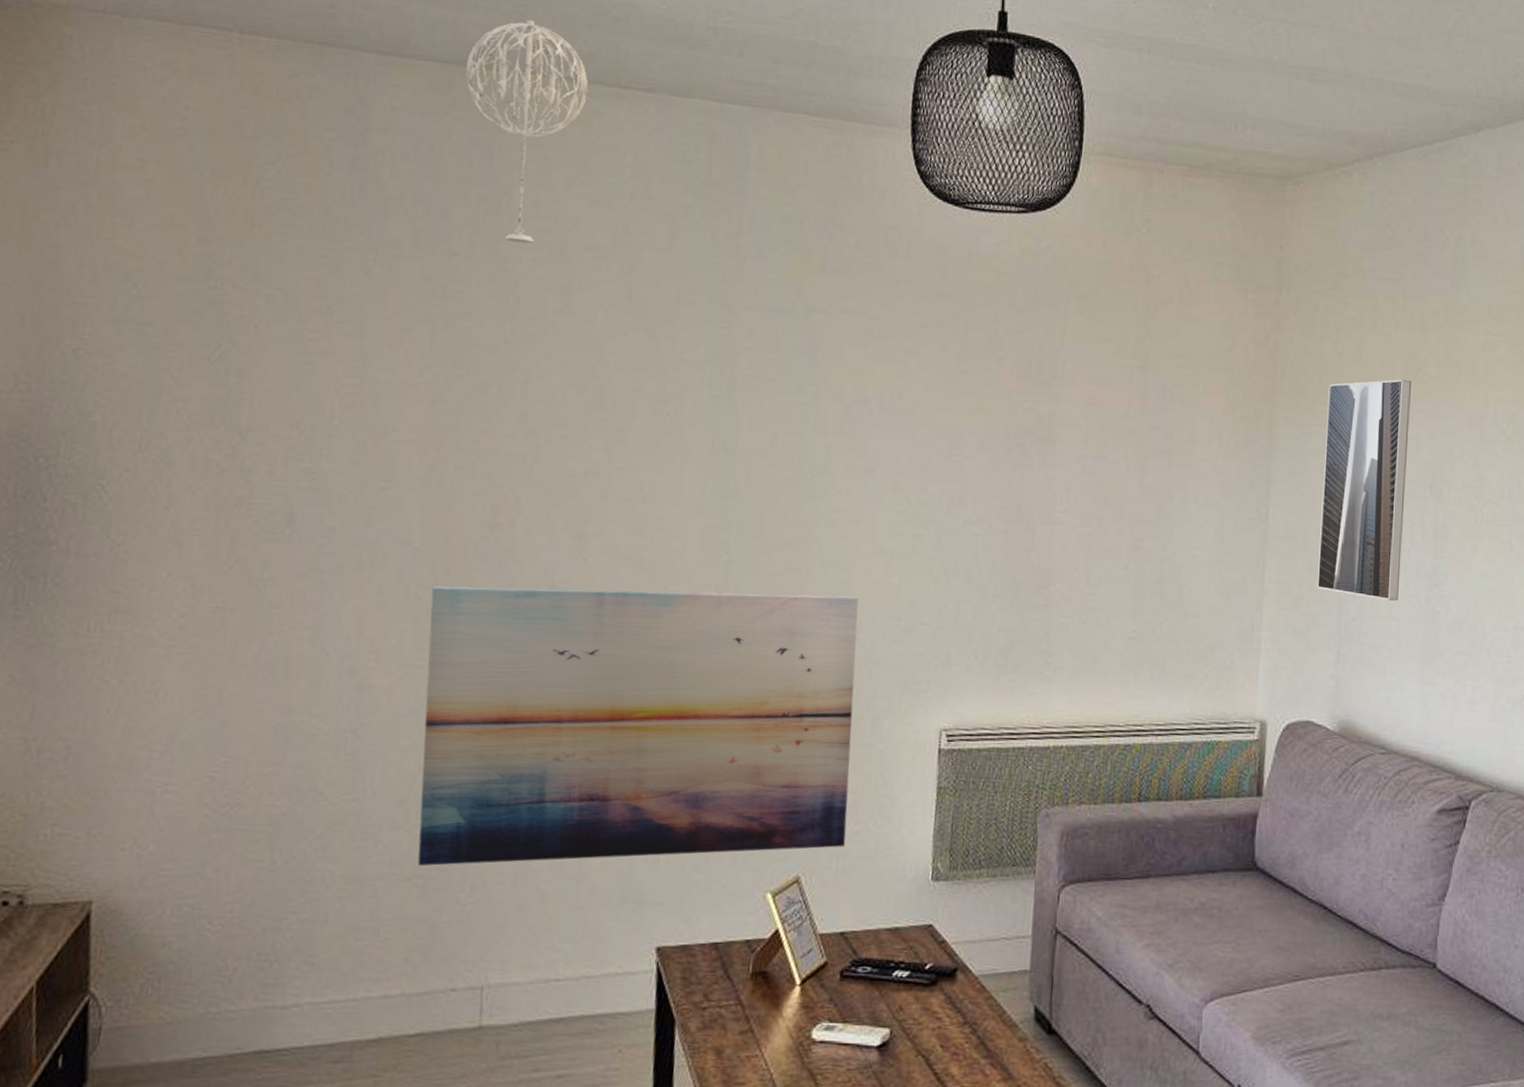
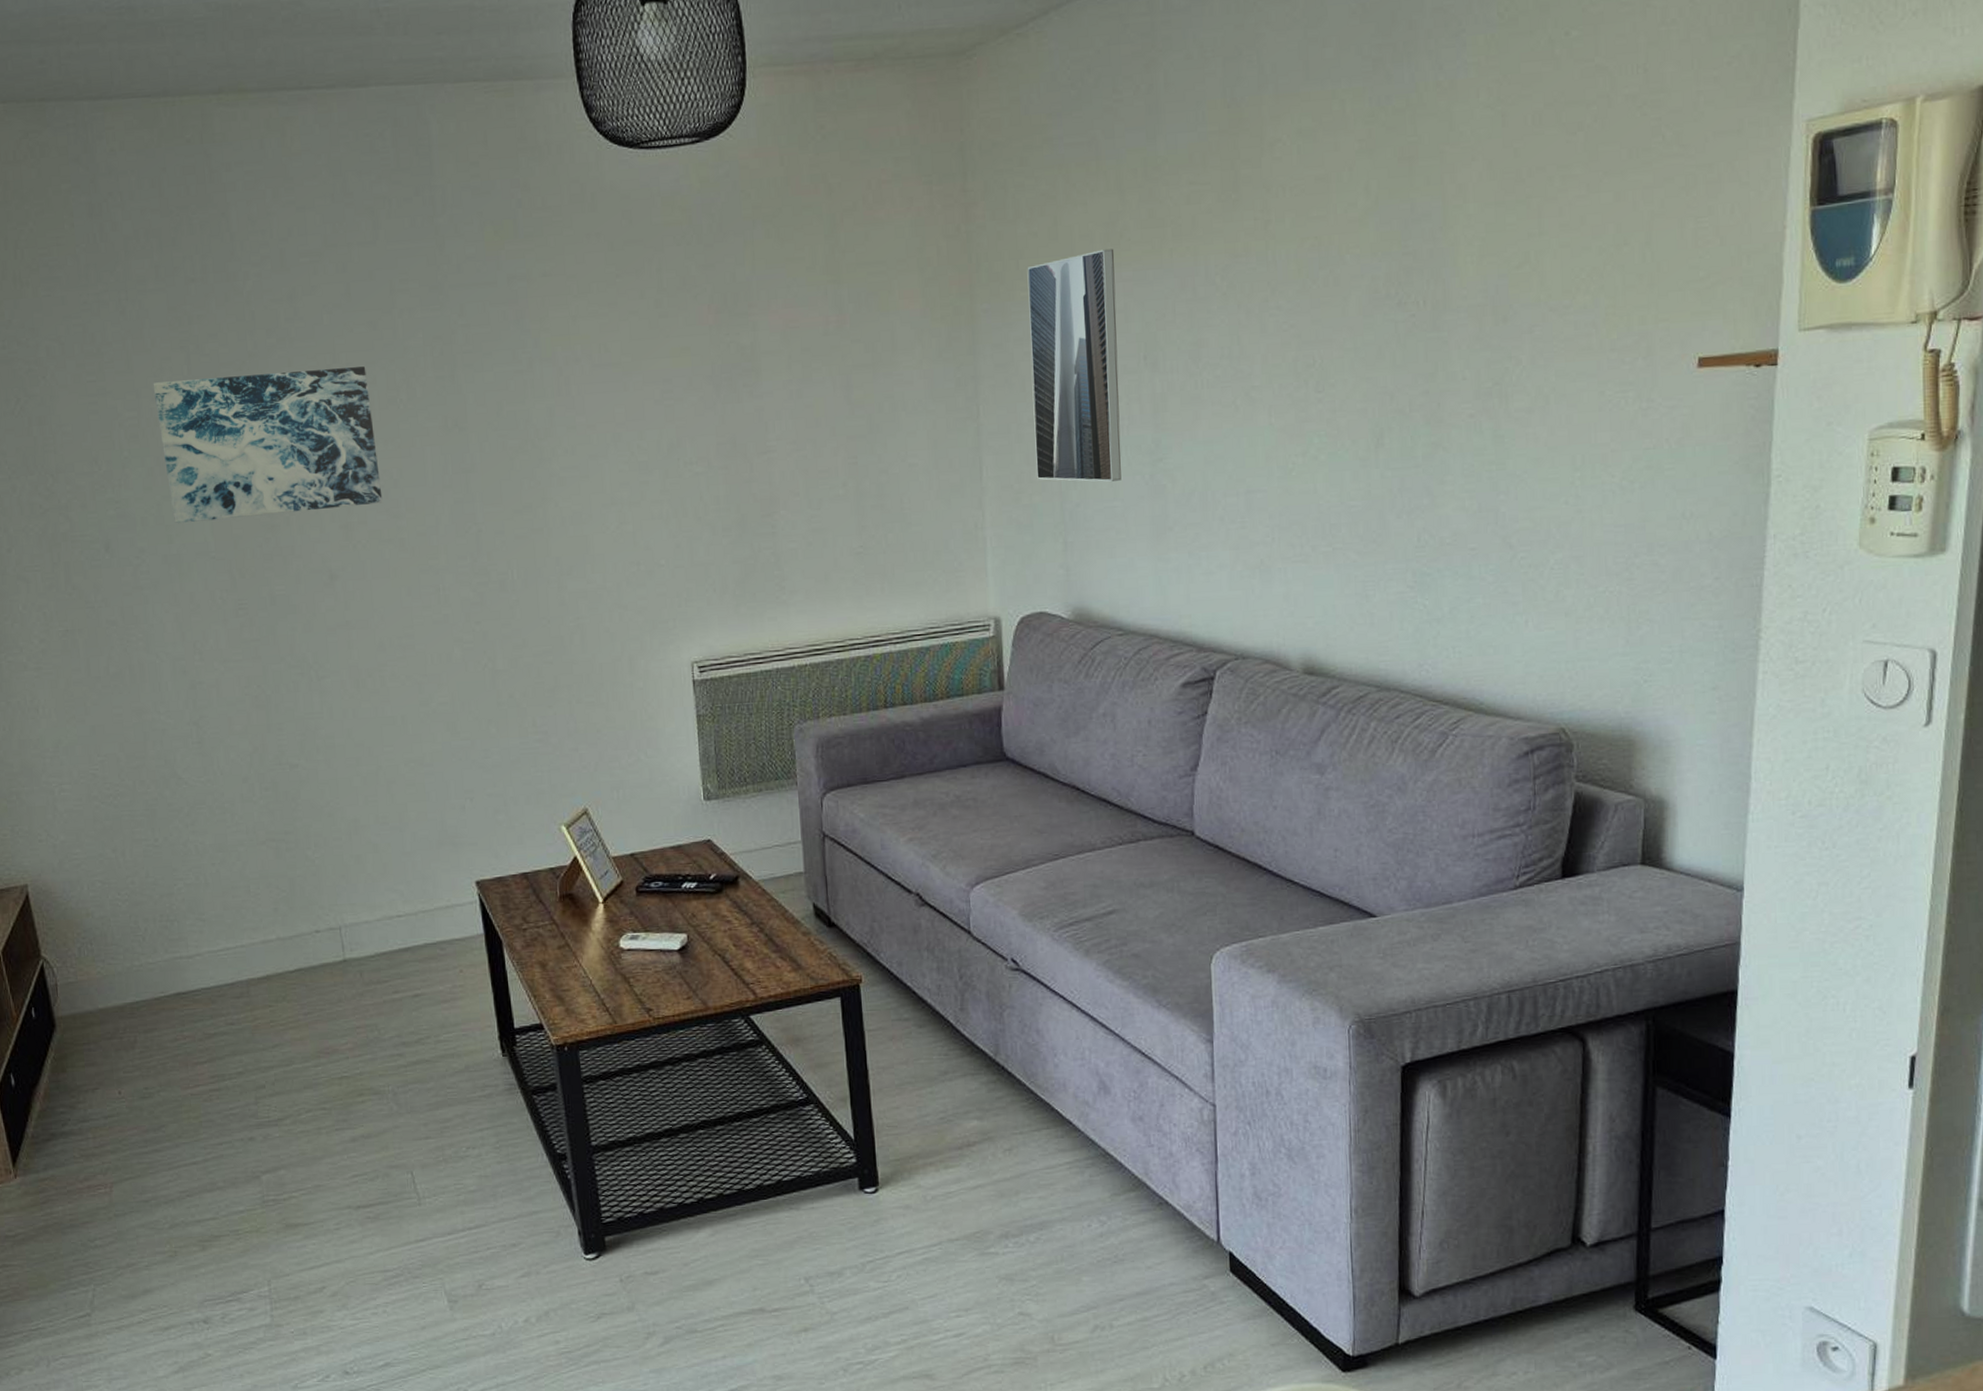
wall art: none [378,352,635,517] -> present [153,366,383,524]
wall art: present [417,586,859,867] -> none [232,548,622,832]
pendant light: present [465,20,588,244] -> none [165,38,275,260]

